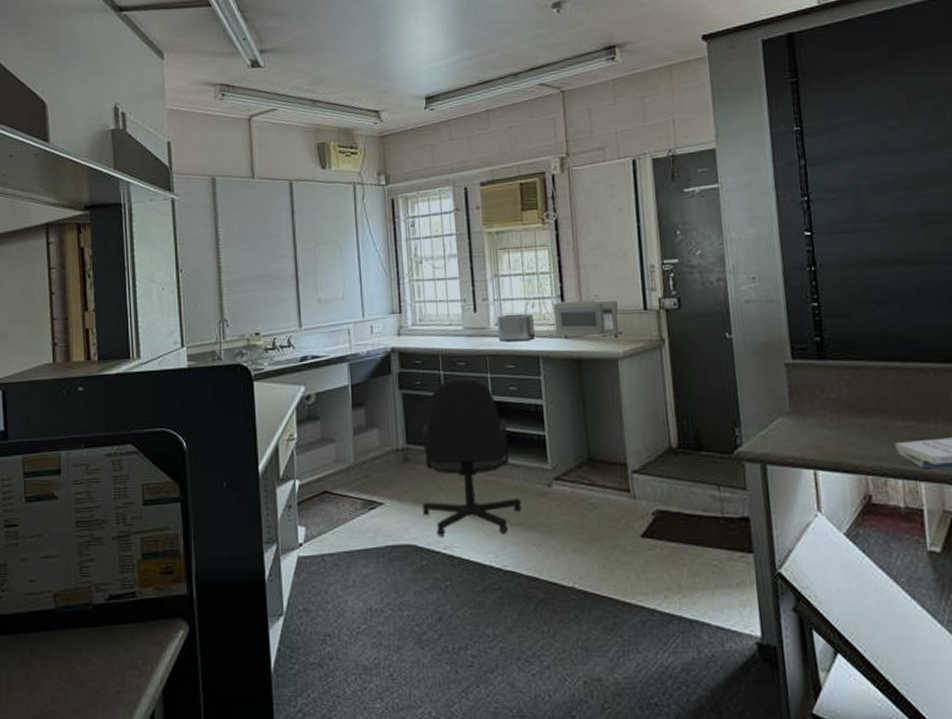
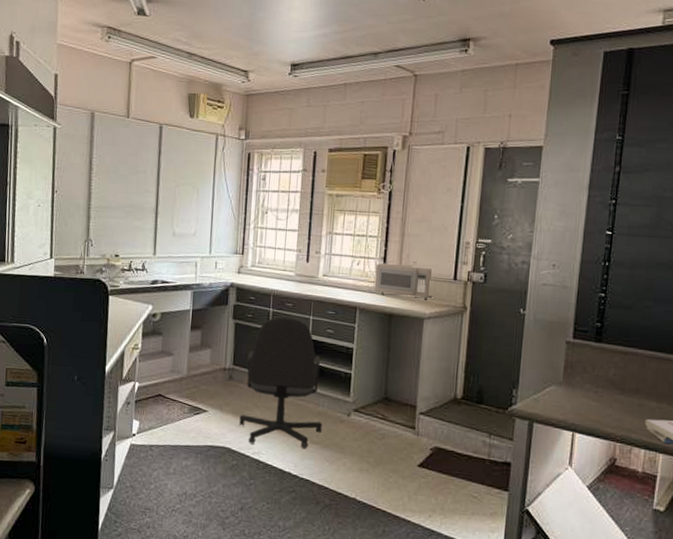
toaster: present [496,313,536,342] -> none [324,267,358,293]

